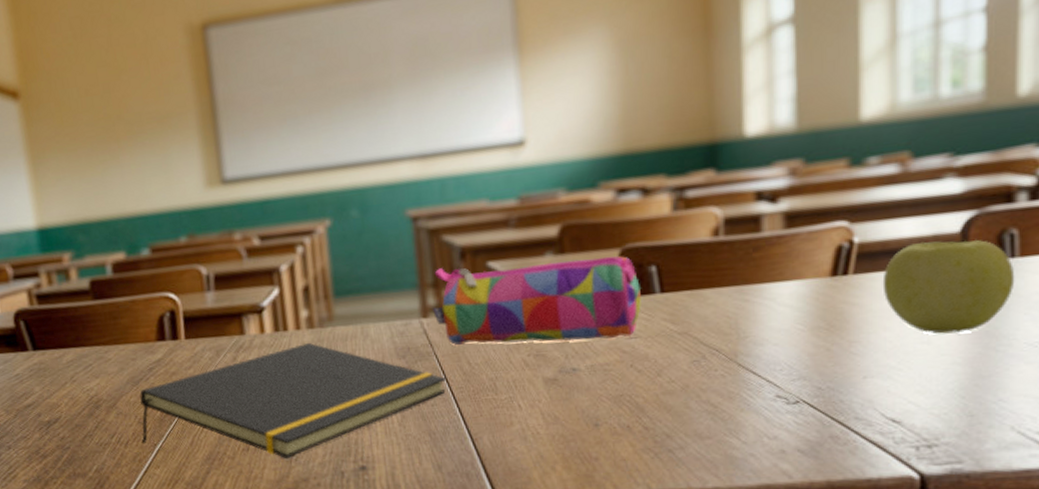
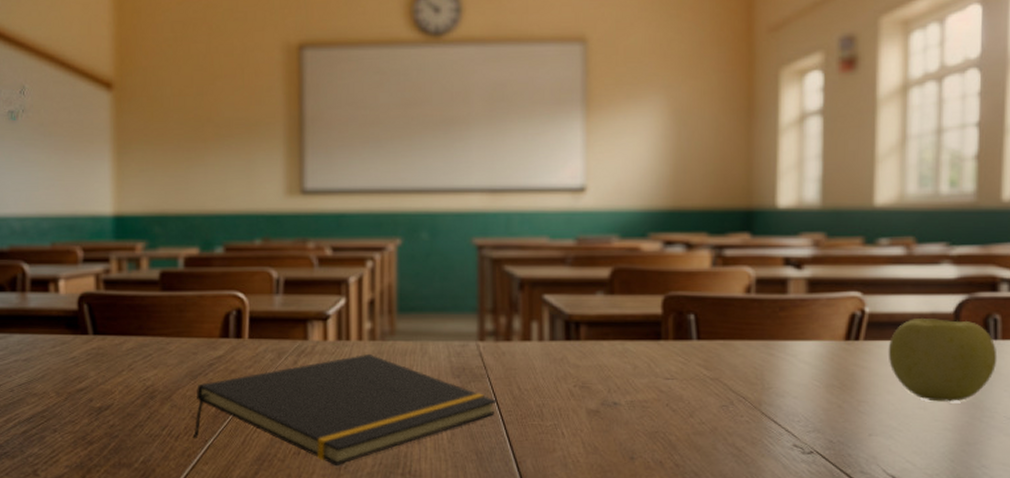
pencil case: present [433,256,641,345] -> none [490,296,679,377]

